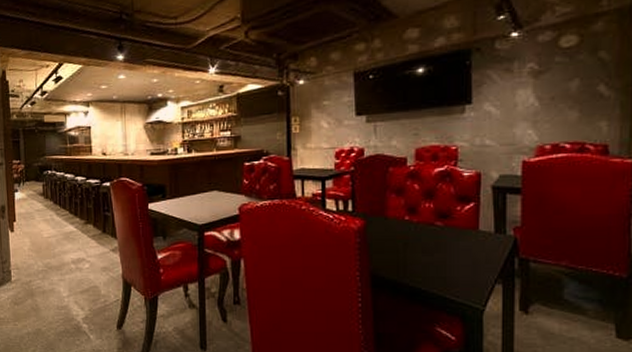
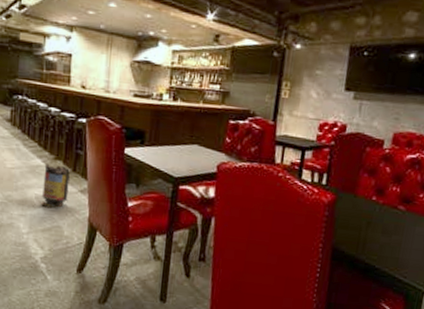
trash can: none [77,228,102,269] -> present [41,163,71,208]

